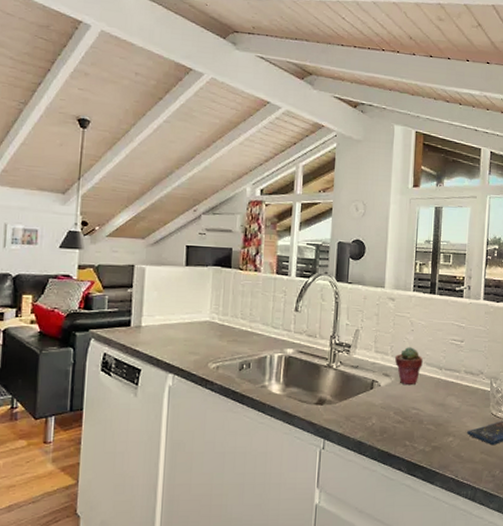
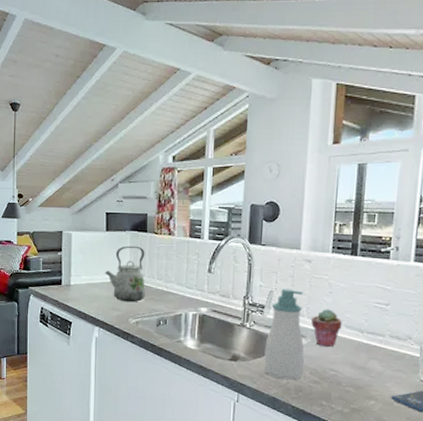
kettle: none [182,282,229,345] -> present [104,245,146,303]
soap bottle: none [350,327,389,422] -> present [264,288,305,380]

